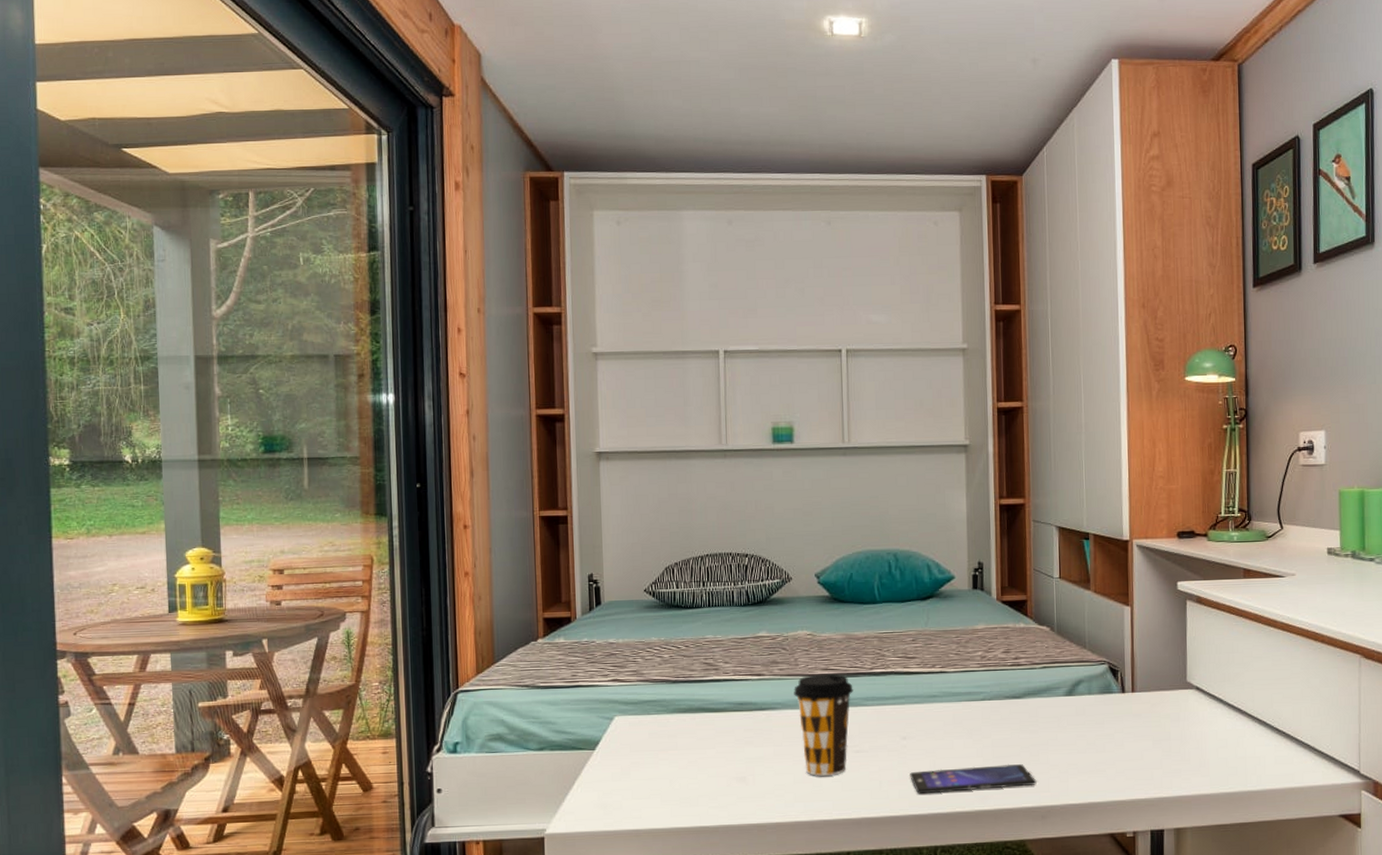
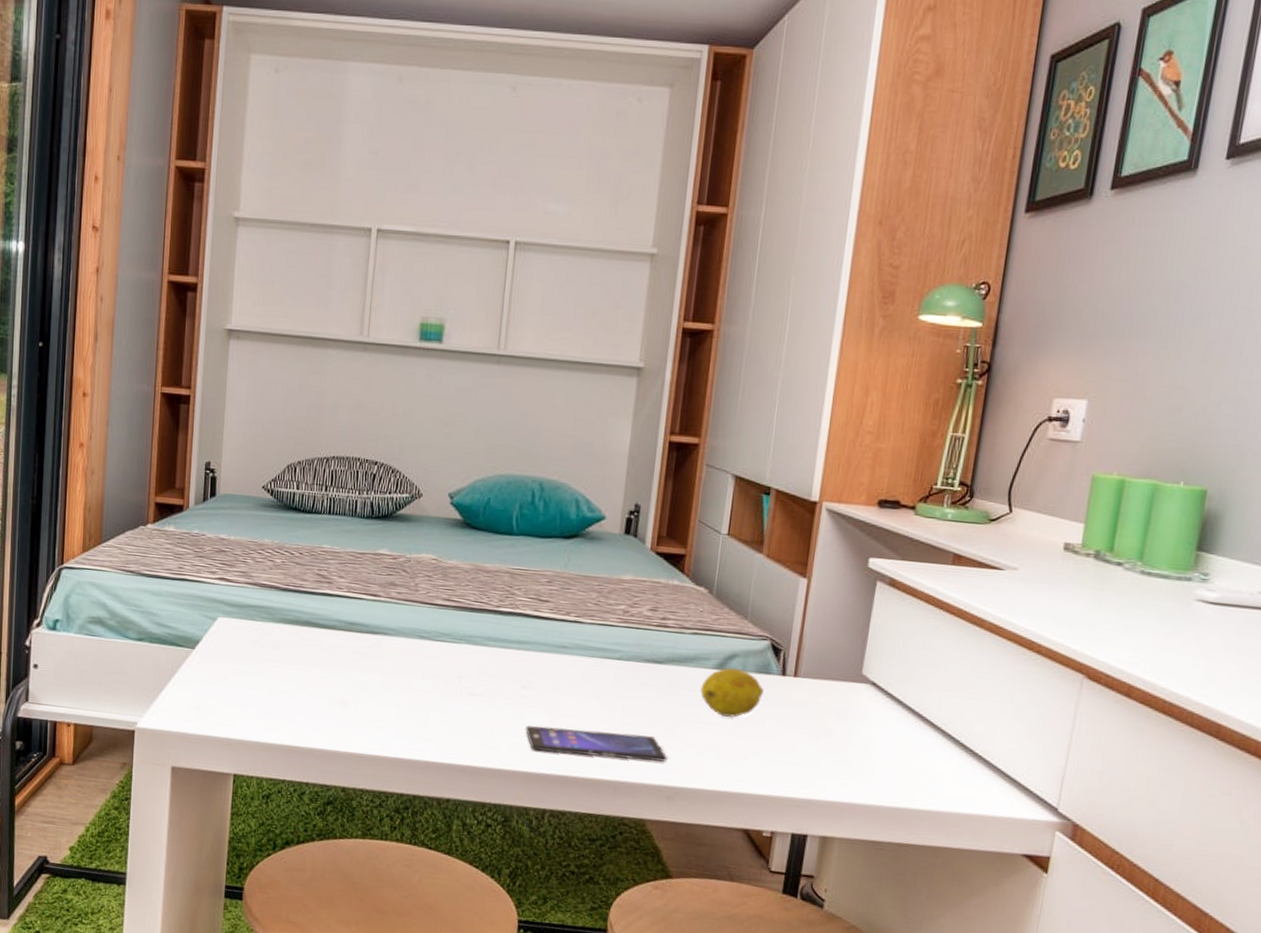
coffee cup: present [794,673,853,776] -> none [410,603,476,716]
fruit: none [1056,692,1109,736] -> present [700,667,764,717]

